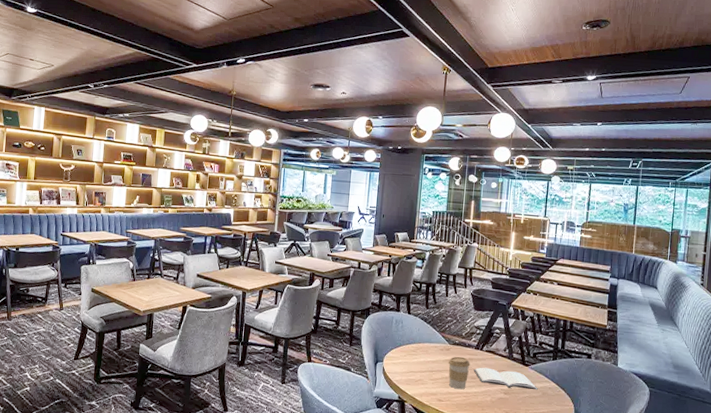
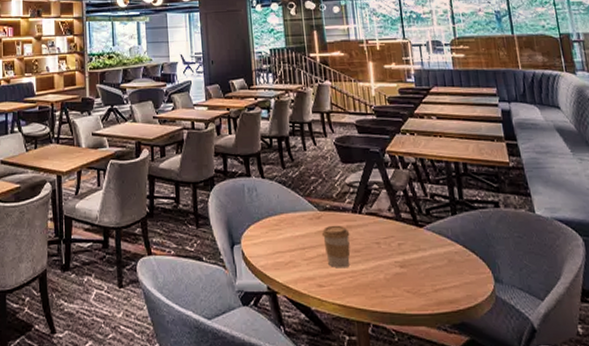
book: present [473,367,538,390] -> none [355,235,441,258]

